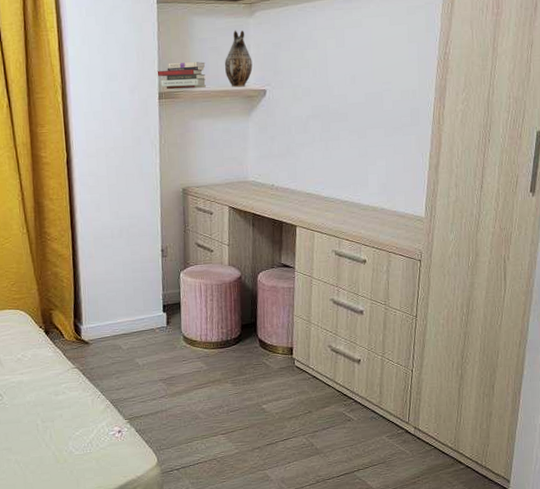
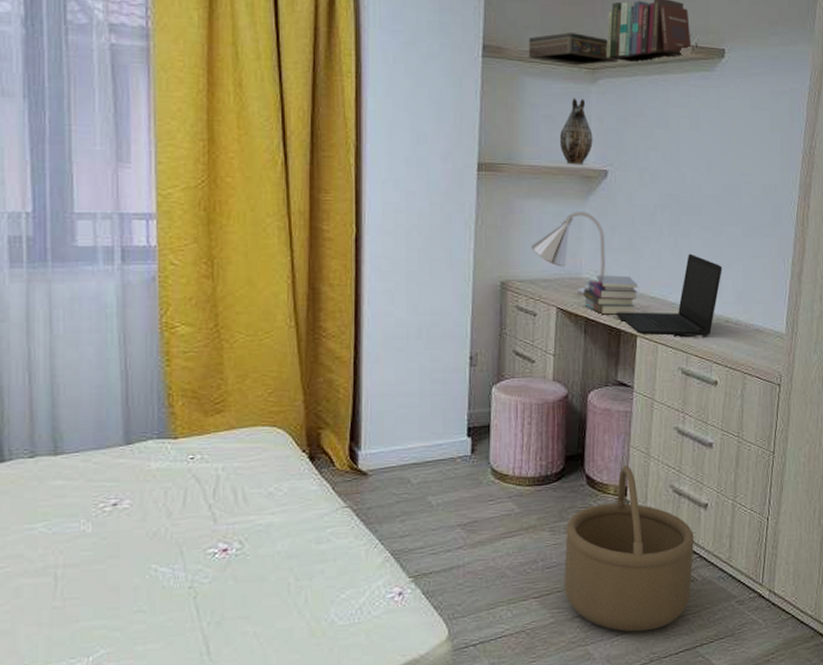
books: present [157,62,206,90] -> none [477,128,537,163]
table lamp: none [206,125,268,196] -> present [531,210,605,296]
basket: none [244,331,350,460] -> present [564,466,694,632]
books: none [250,177,296,211] -> present [584,275,639,315]
laptop: none [278,154,368,225] -> present [616,253,722,337]

